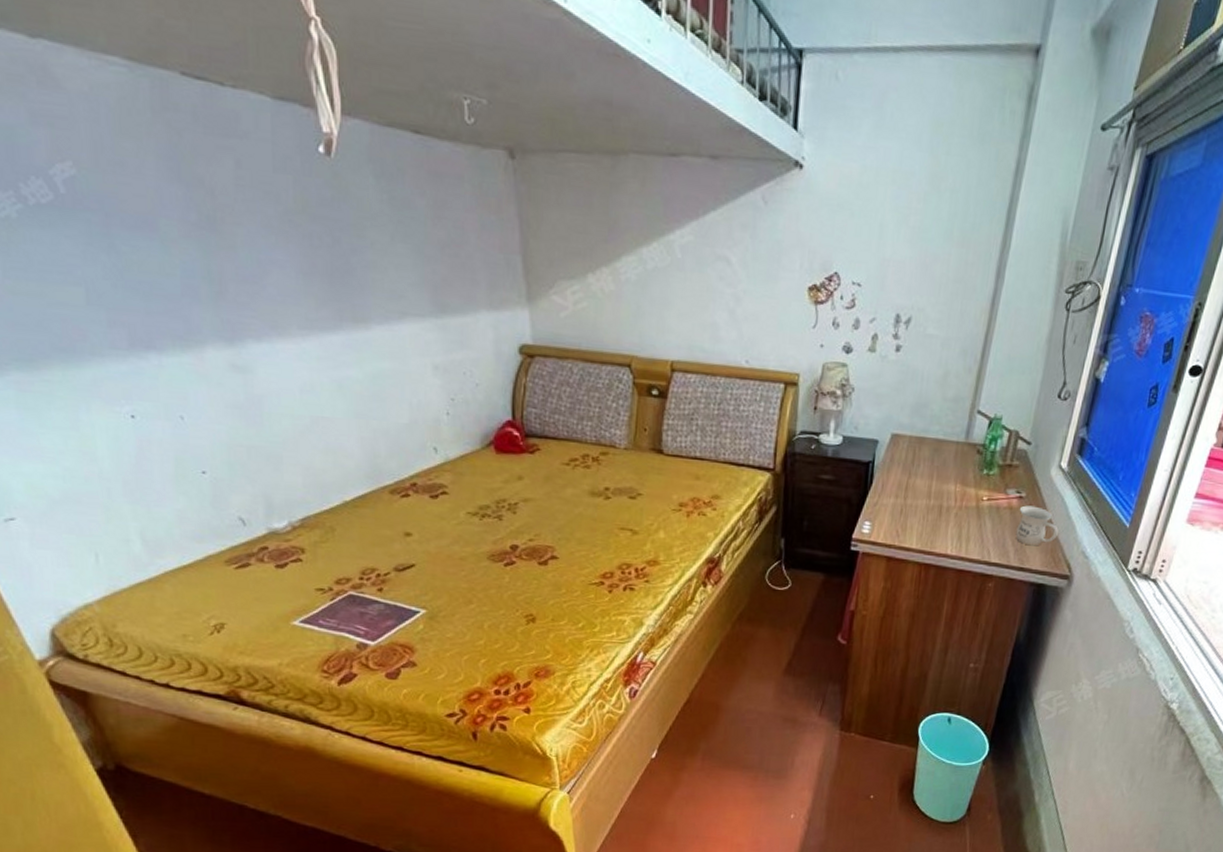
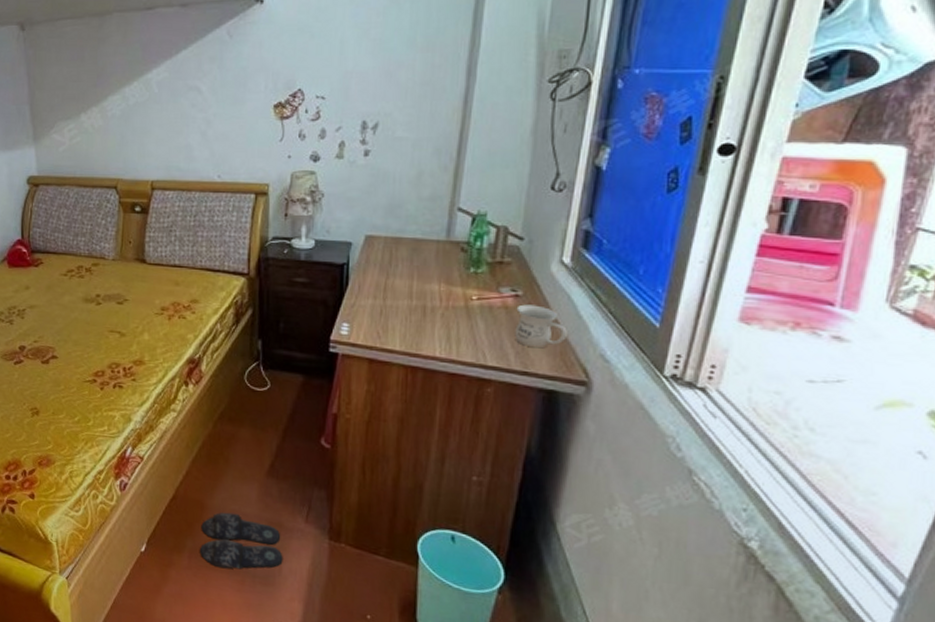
slippers: none [714,712,796,767] -> present [200,512,283,570]

